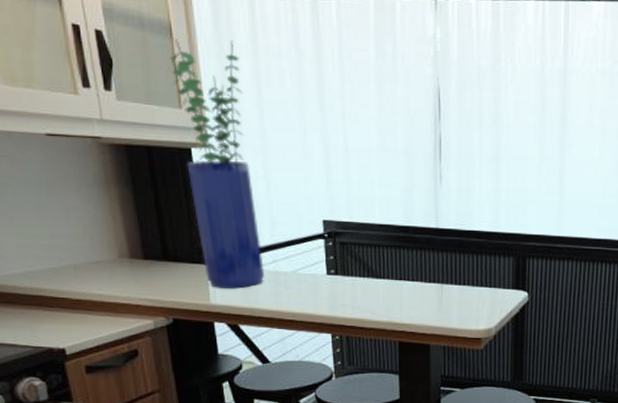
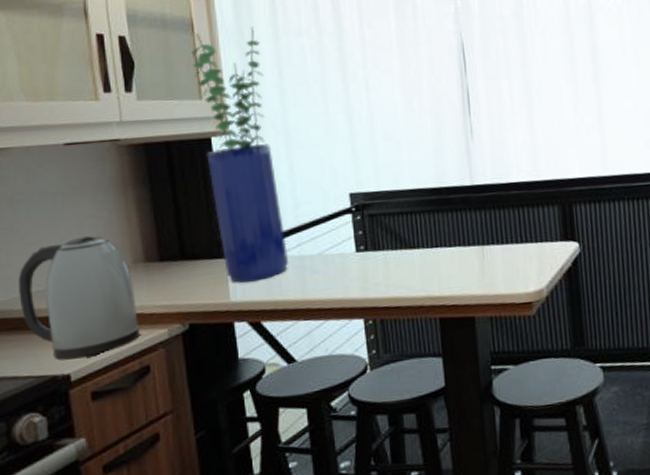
kettle: none [9,227,128,336] -> present [18,236,140,360]

